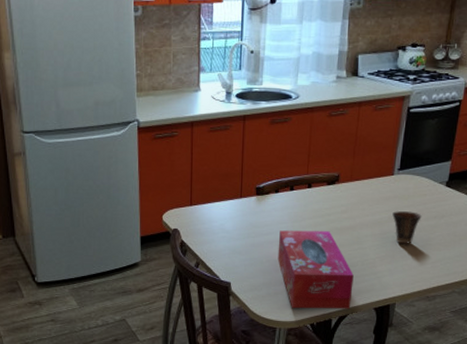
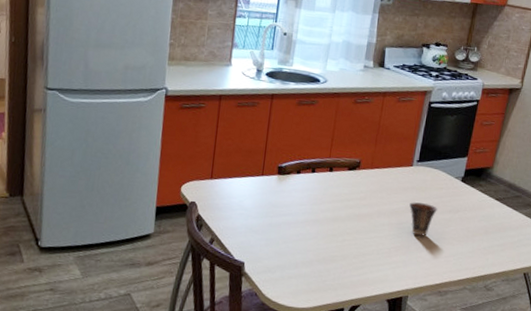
tissue box: present [277,230,354,309] -> none [294,212,369,299]

